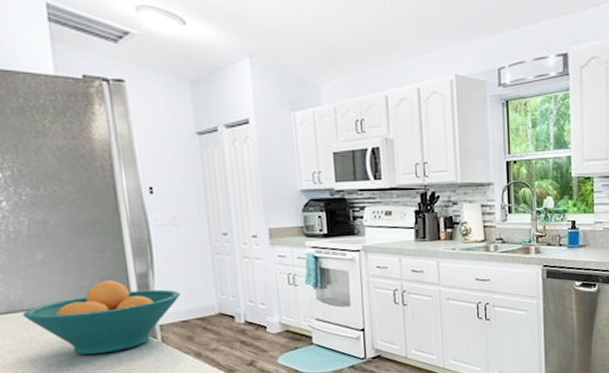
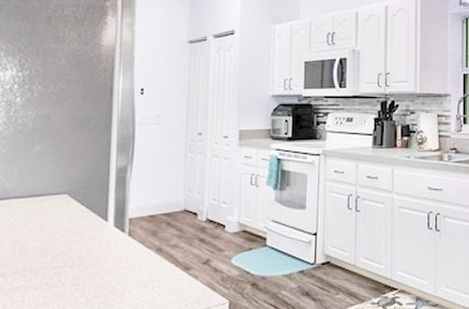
fruit bowl: present [22,280,181,356] -> none [13,173,153,245]

